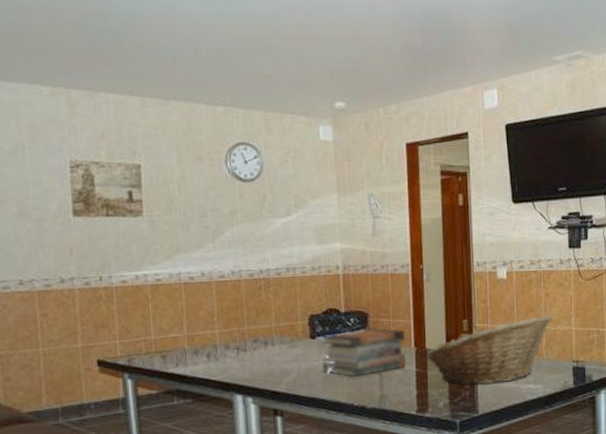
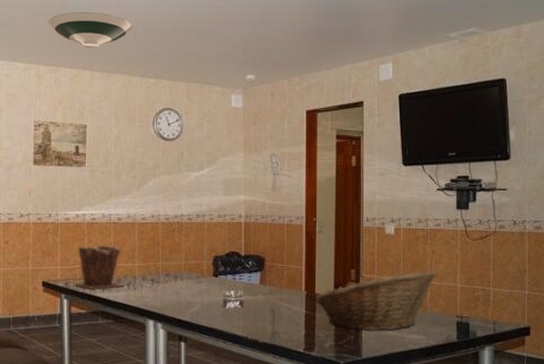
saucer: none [78,21,191,68] -> present [48,12,132,48]
plant pot: none [139,310,204,365] -> present [74,245,125,289]
book stack: present [322,327,407,378] -> none [223,271,298,314]

